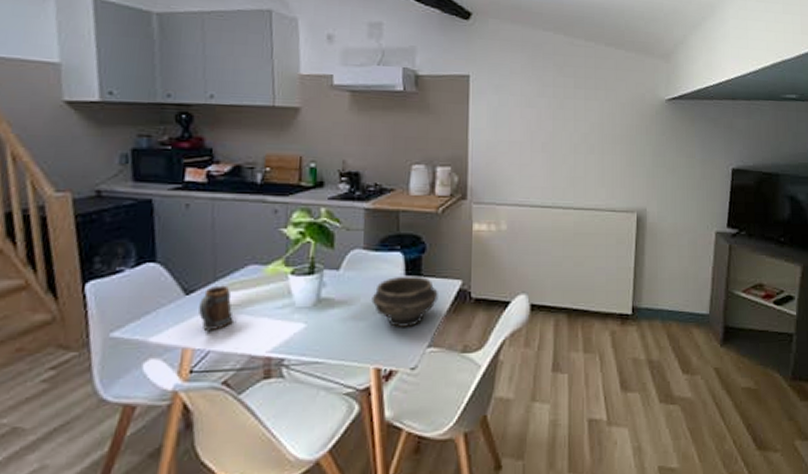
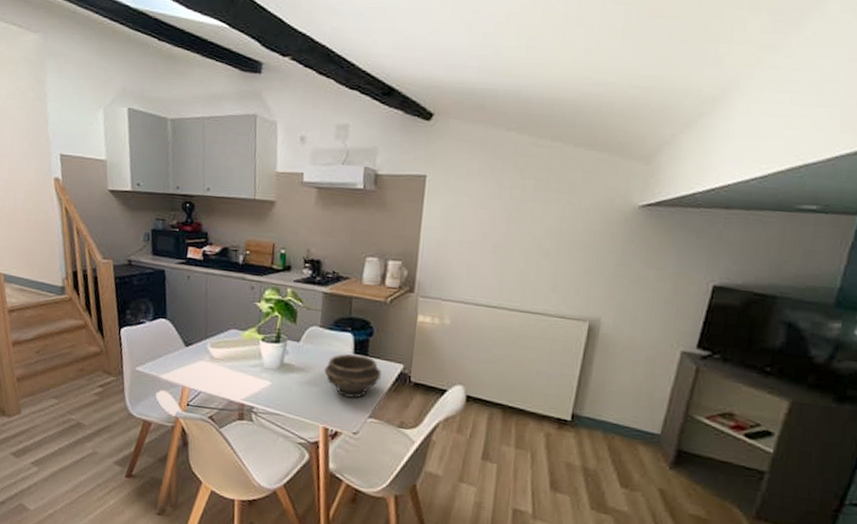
mug: present [199,285,234,332] -> none [194,342,219,377]

